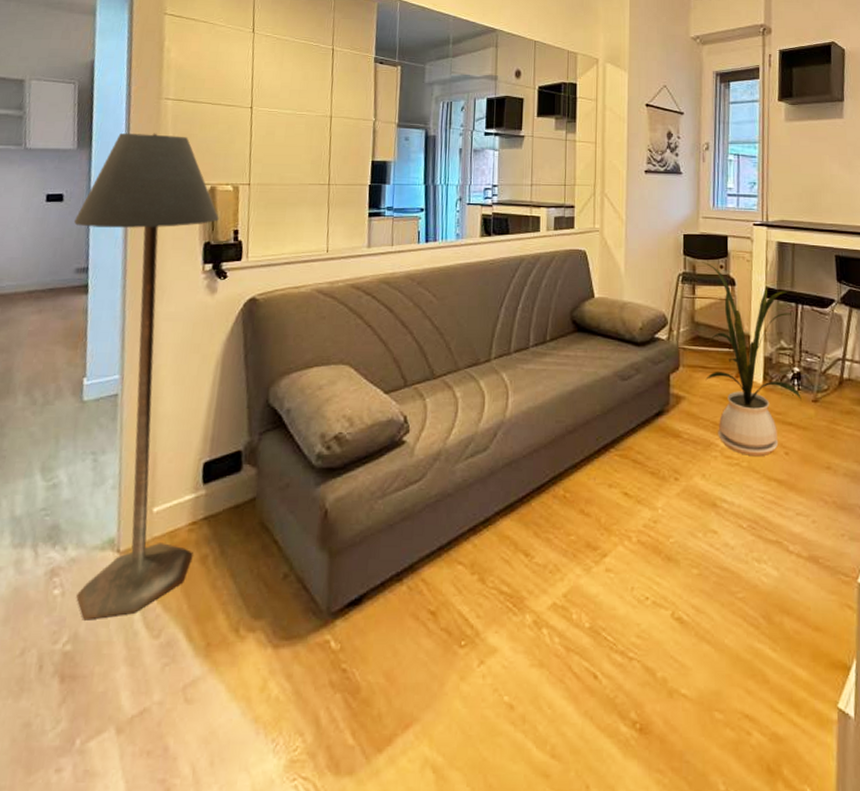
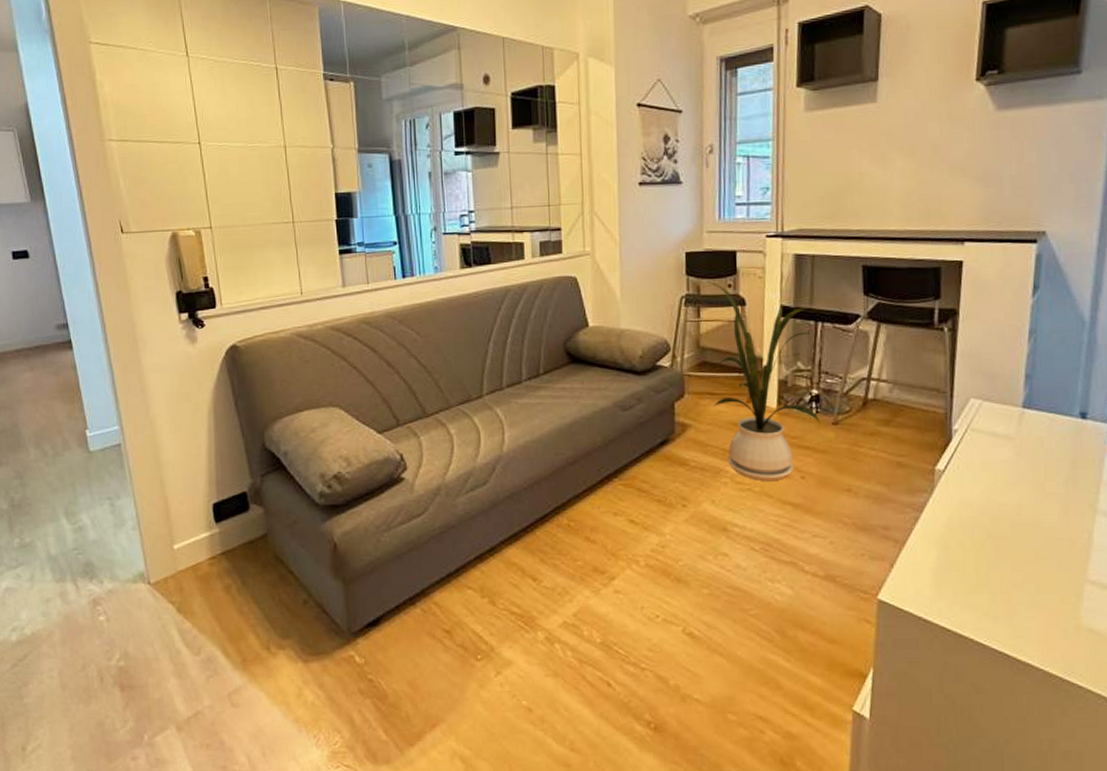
floor lamp: present [73,133,219,620] -> none [44,179,217,641]

